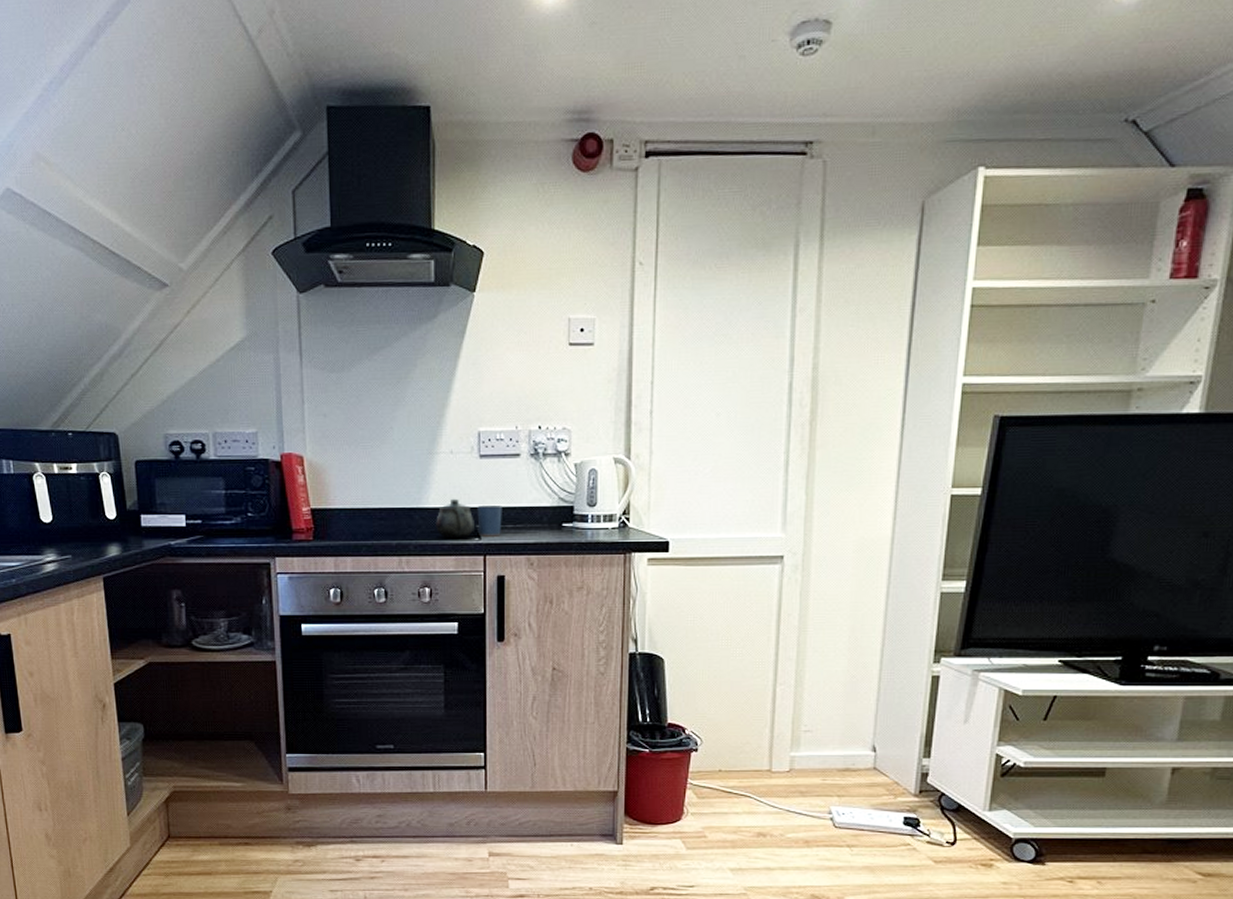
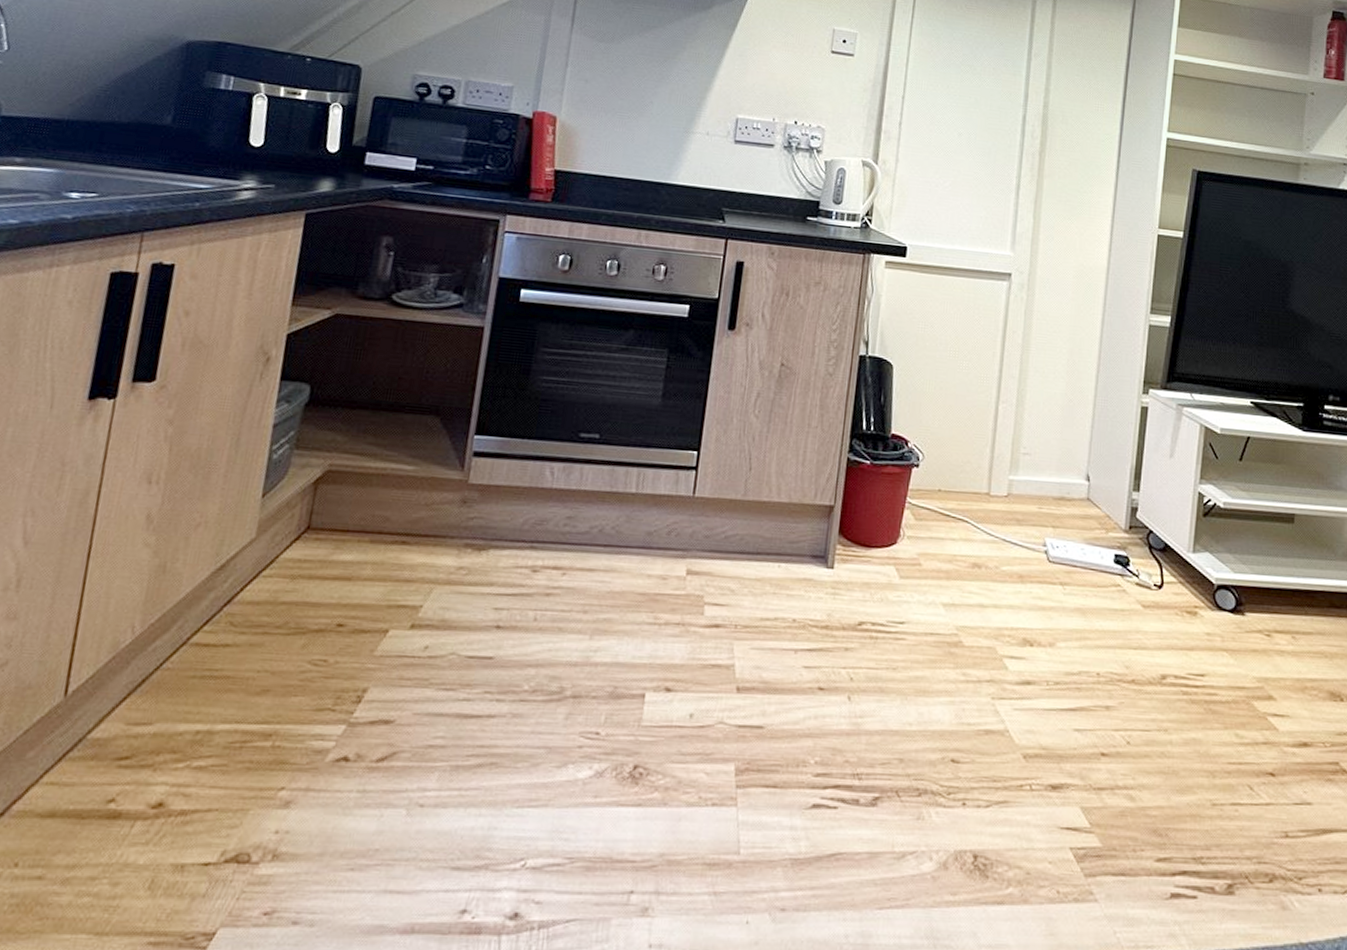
teapot: present [436,498,475,539] -> none [681,178,721,220]
mug: present [477,506,502,537] -> none [723,189,750,222]

